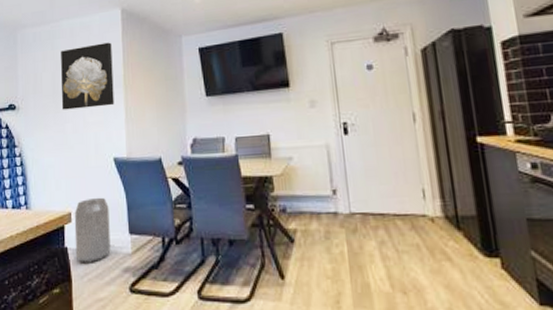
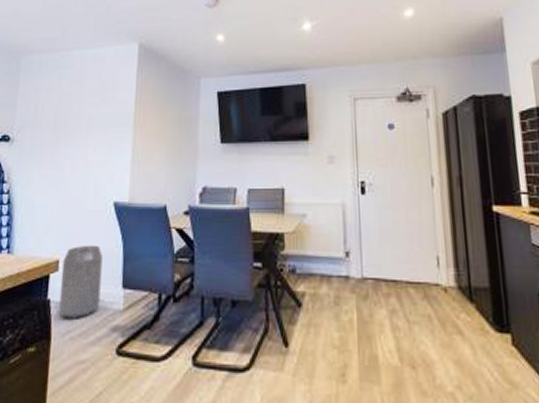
wall art: present [61,42,114,110] -> none [62,77,125,146]

